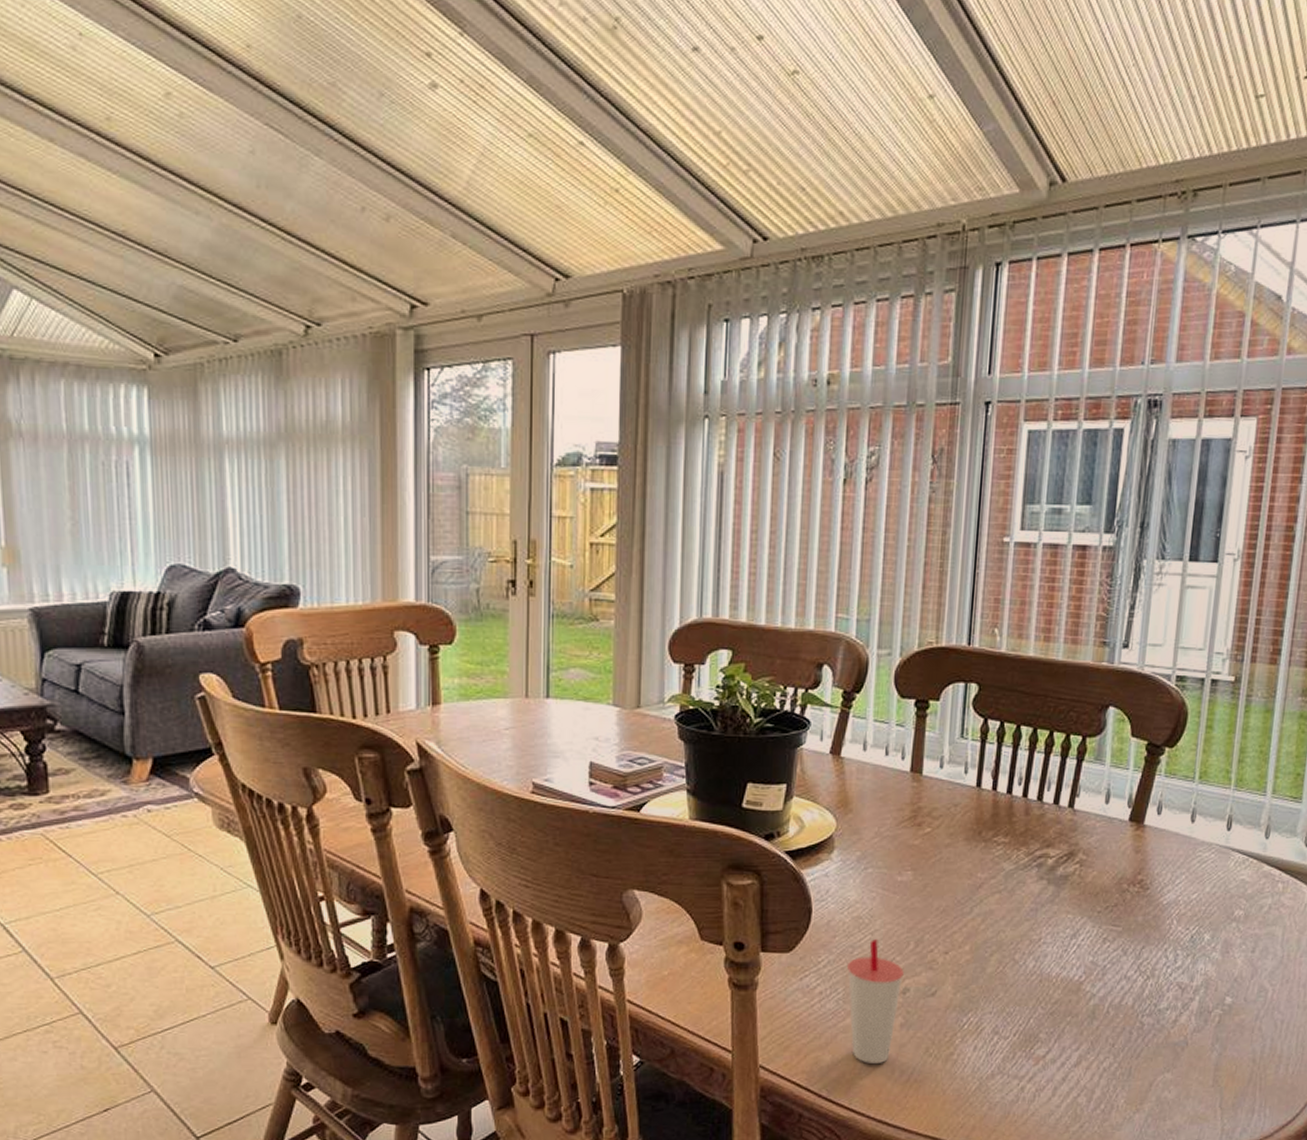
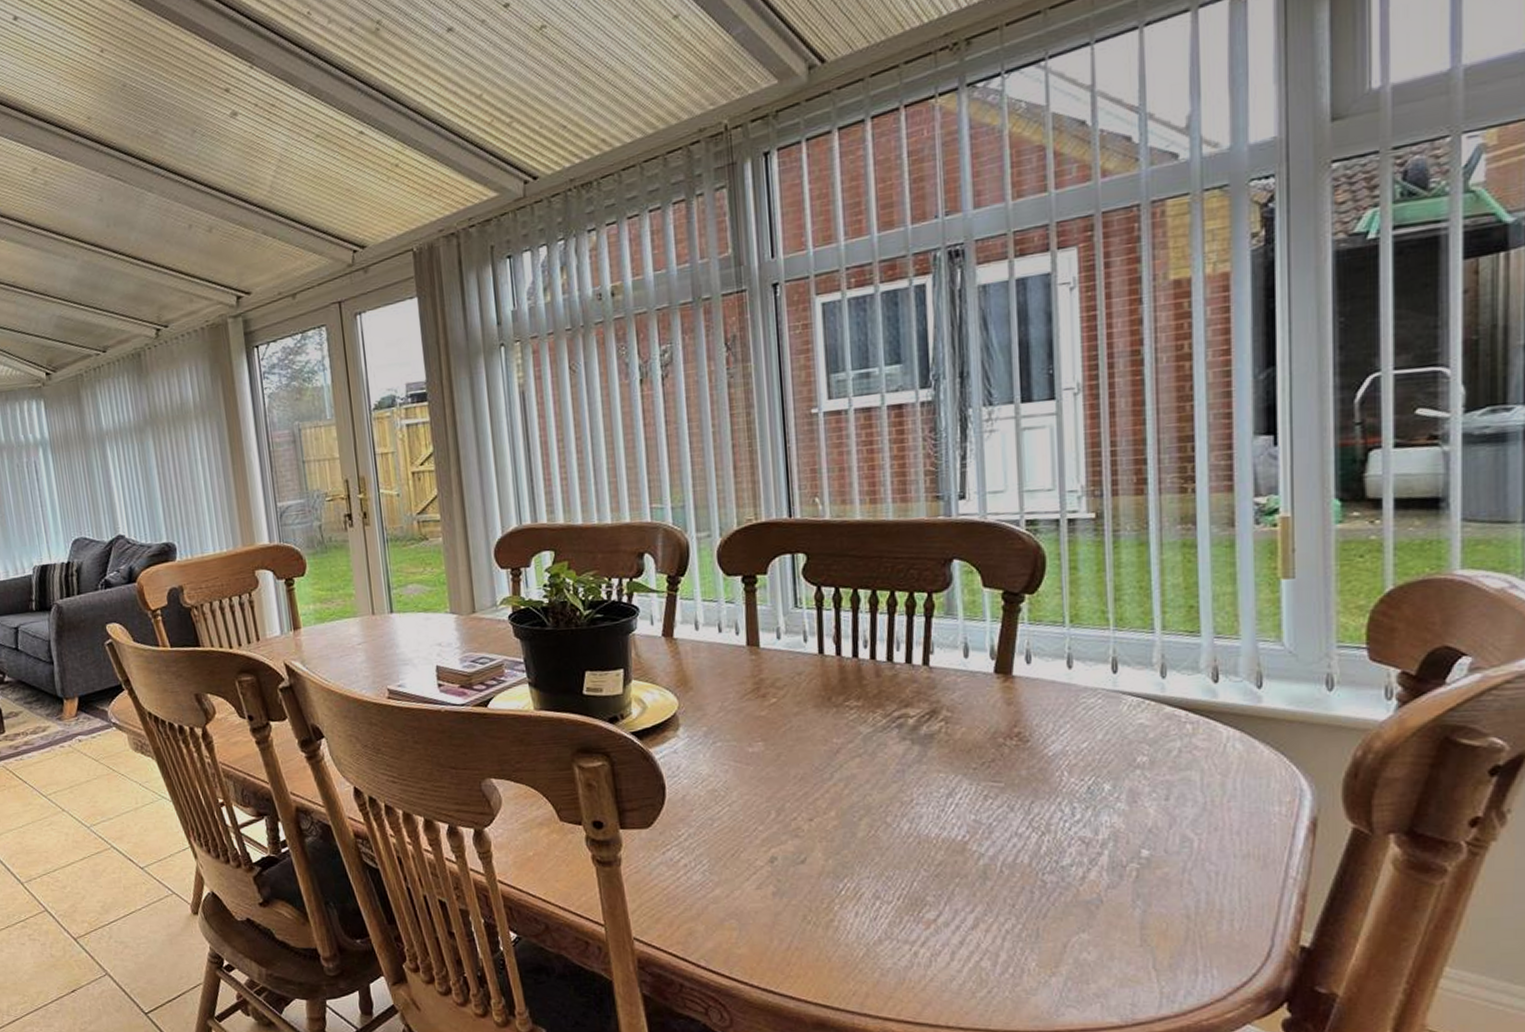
cup: present [847,939,904,1065] -> none [709,810,769,934]

